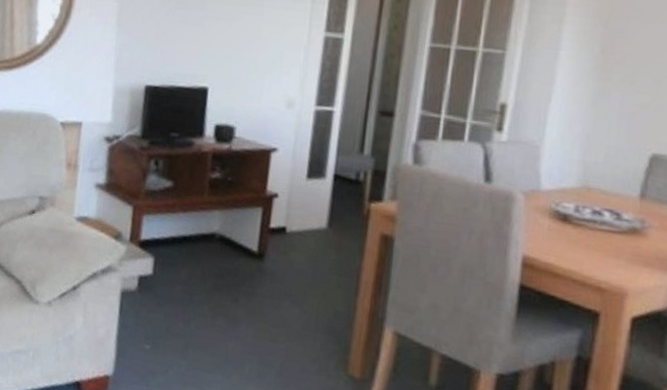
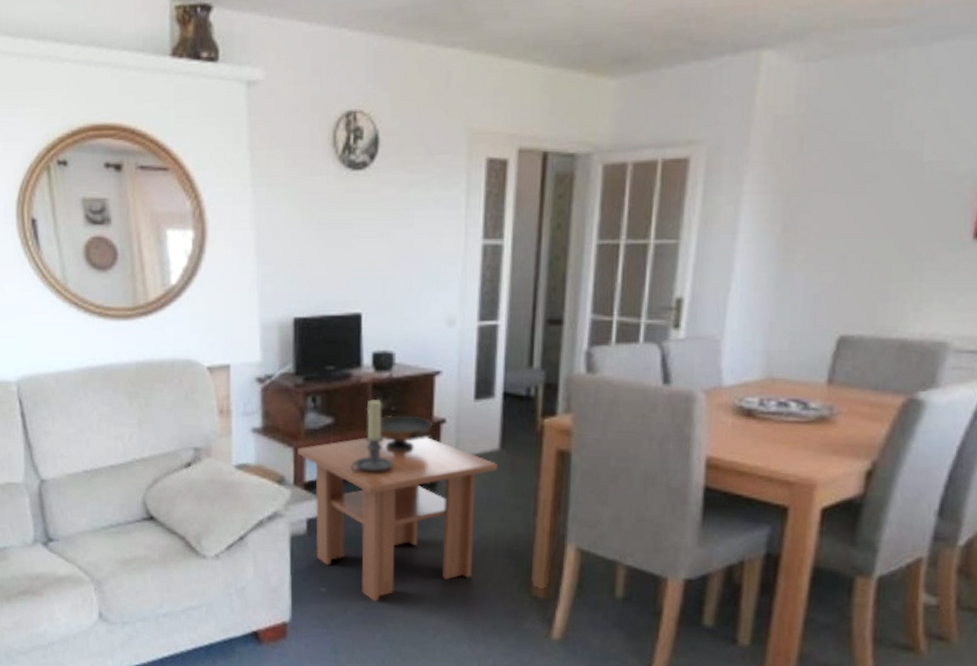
coffee table: none [136,203,324,364] -> present [298,437,497,601]
candle holder: none [184,168,226,238] -> present [350,399,394,473]
decorative bowl: none [215,184,266,221] -> present [380,415,433,452]

